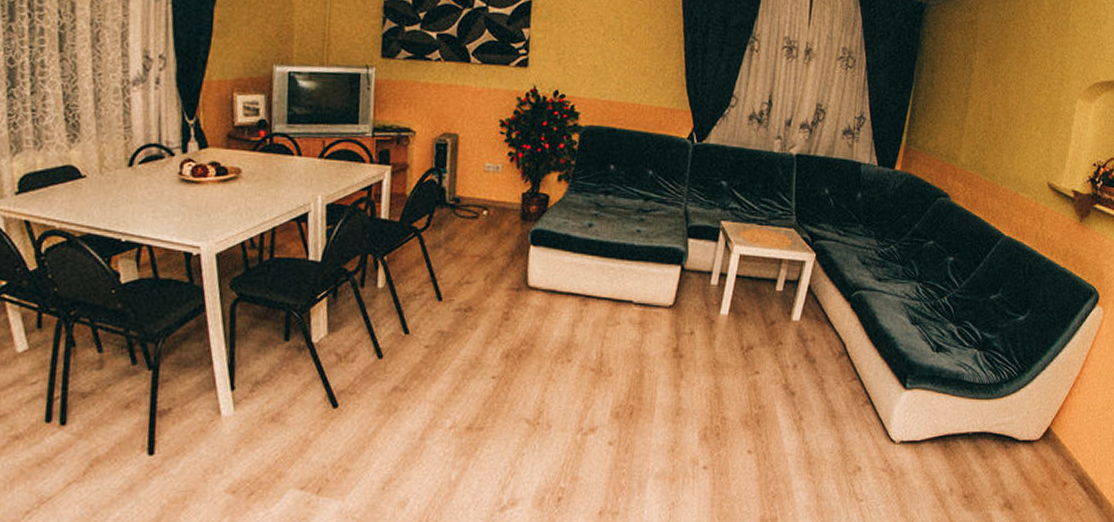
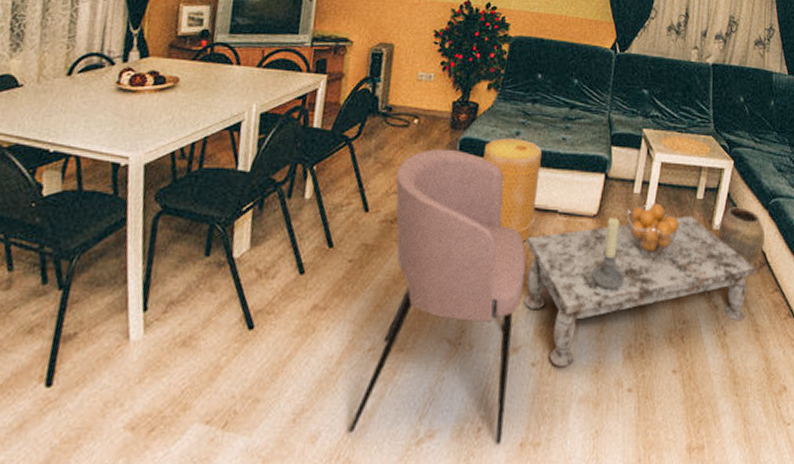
armchair: none [435,240,602,512] -> present [348,148,526,444]
basket: none [555,230,616,331] -> present [483,138,542,242]
coffee table: none [600,307,835,447] -> present [524,215,756,368]
candle holder: none [663,308,701,376] -> present [587,217,625,289]
fruit basket: none [703,294,759,345] -> present [626,203,681,256]
vase: none [798,299,846,356] -> present [719,207,766,266]

